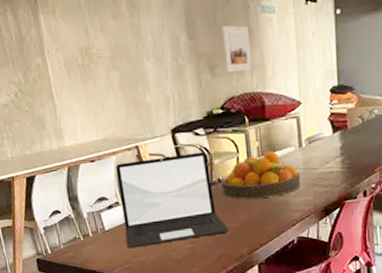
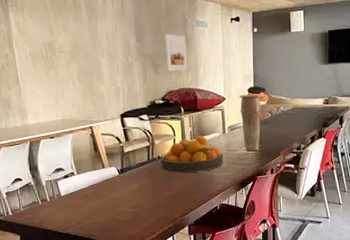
laptop: present [115,151,229,249] -> none [72,133,165,212]
vase: none [318,94,349,170] -> present [239,94,262,152]

